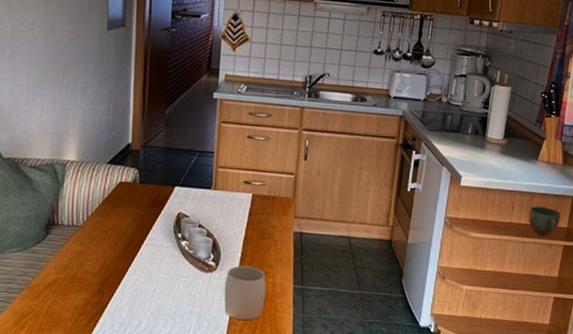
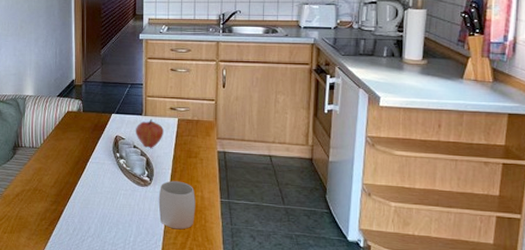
fruit: none [202,193,235,228] -> present [136,118,163,148]
cup: present [528,206,561,236] -> none [457,124,496,154]

